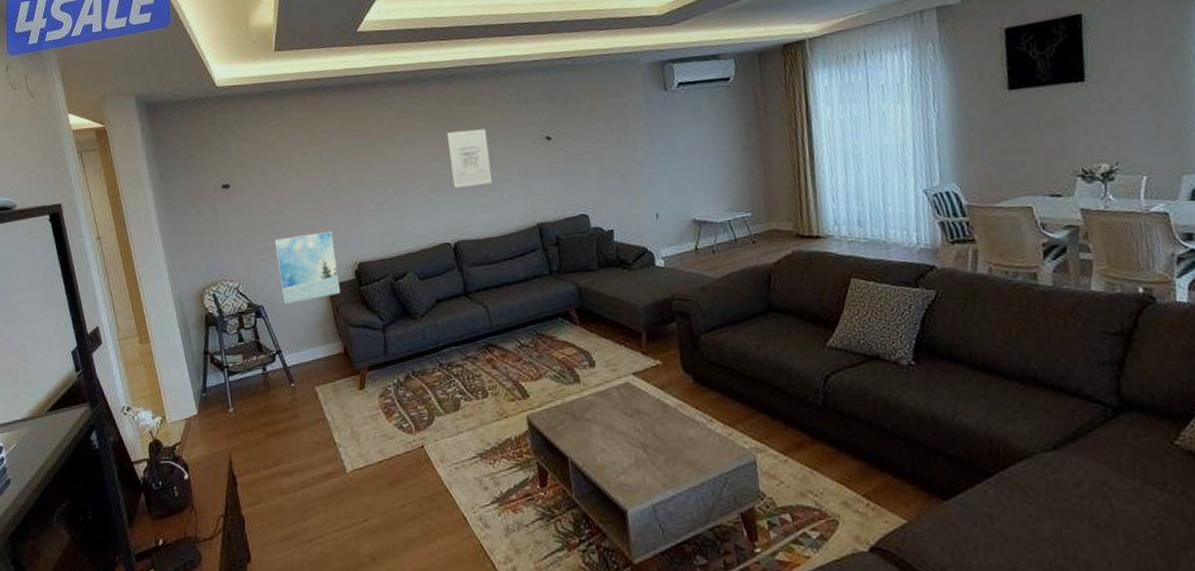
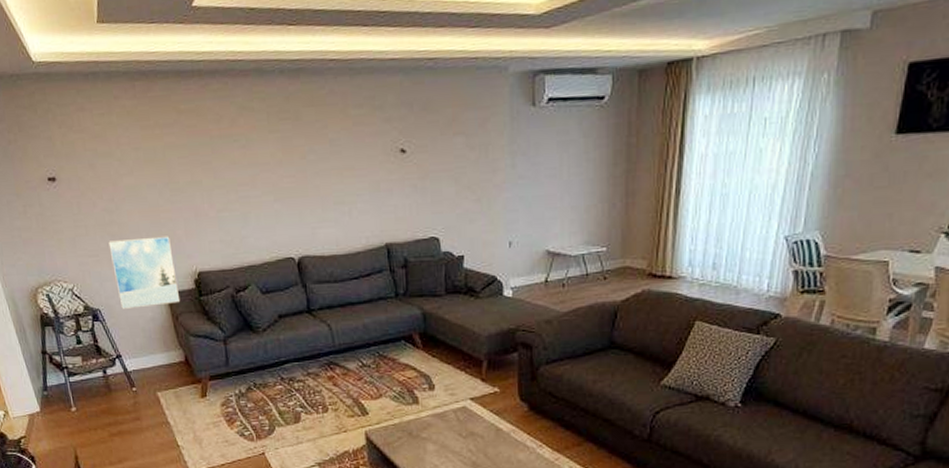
wall art: present [446,129,492,188] -> none [292,135,340,199]

